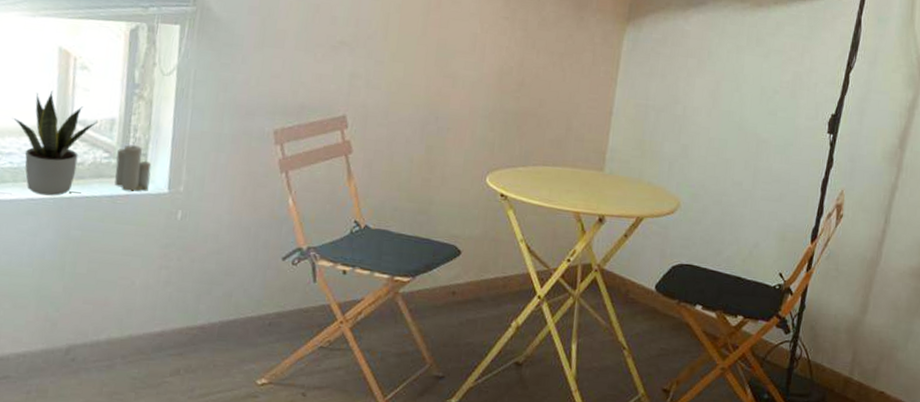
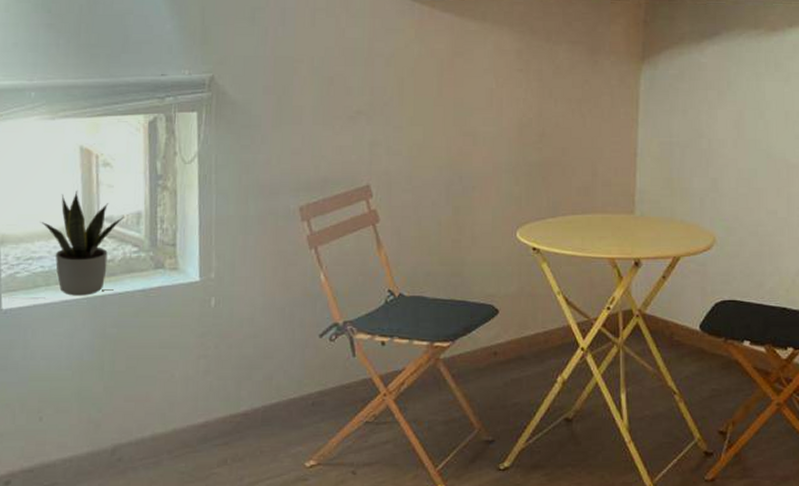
candle: present [114,142,152,192] -> none [145,234,181,284]

